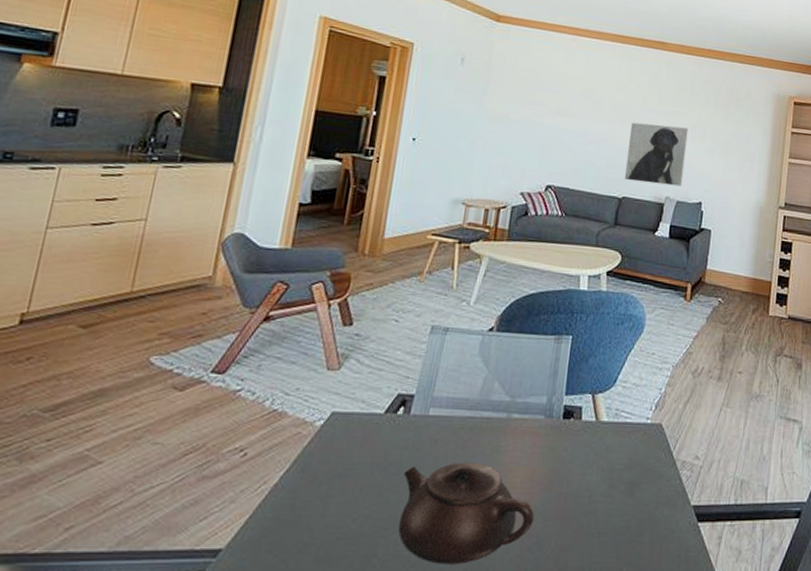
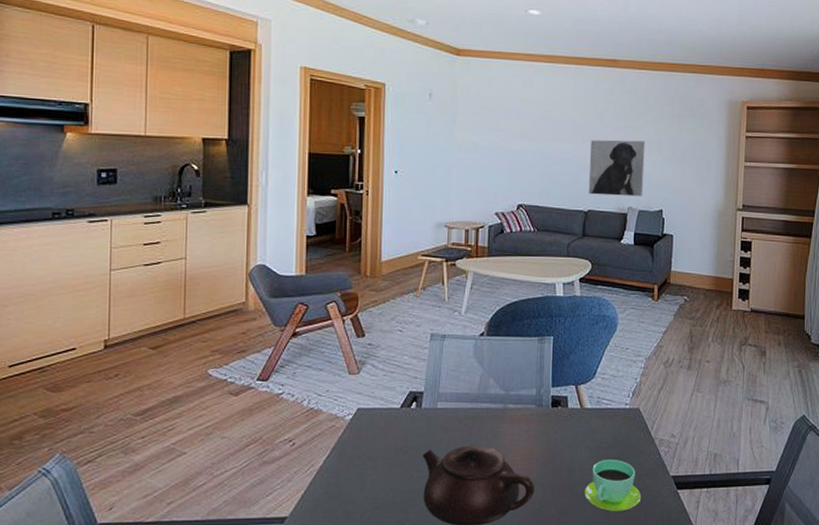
cup: none [591,484,657,549] -> present [584,460,642,512]

